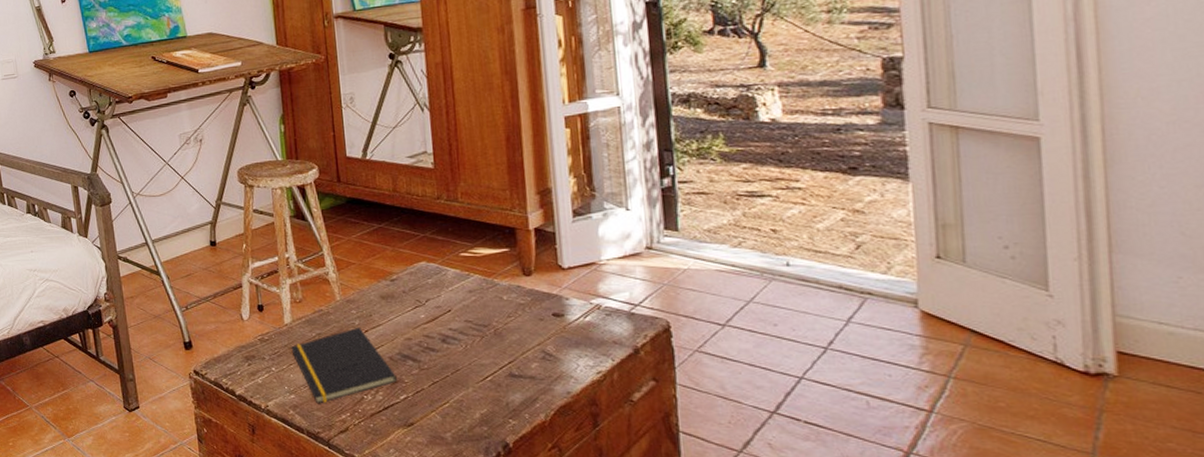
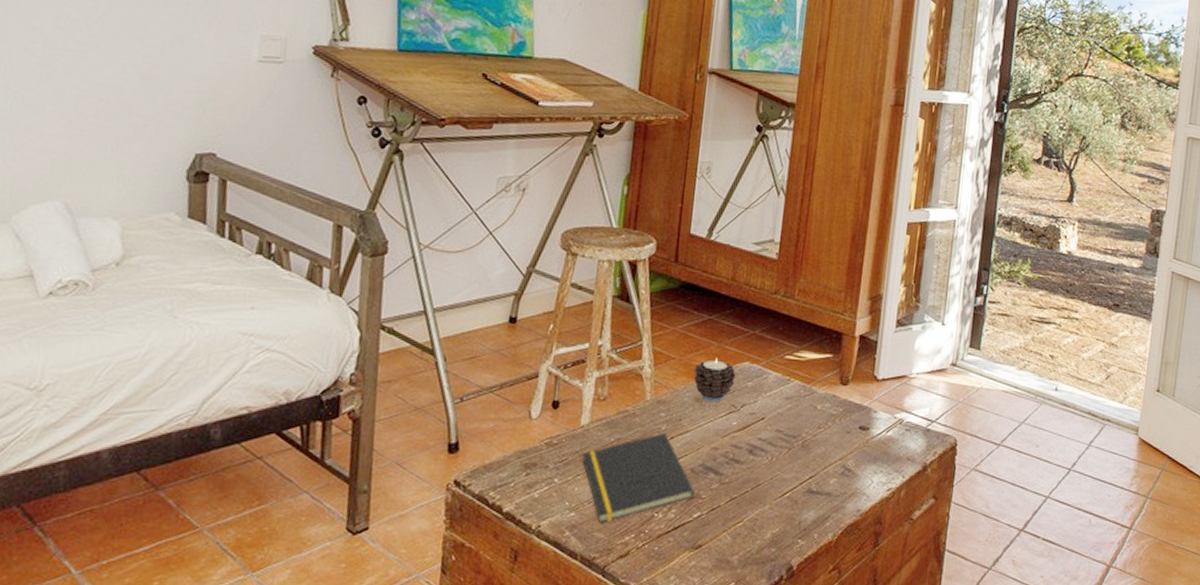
candle: none [374,260,416,299] -> present [693,358,736,402]

